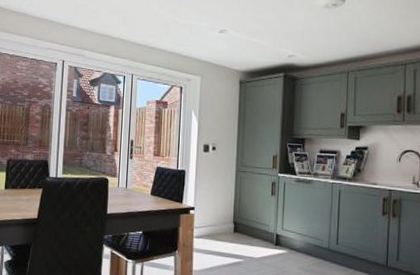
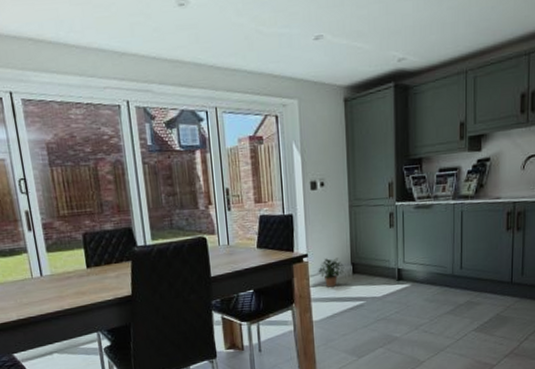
potted plant: none [202,213,227,241] -> present [318,257,345,287]

